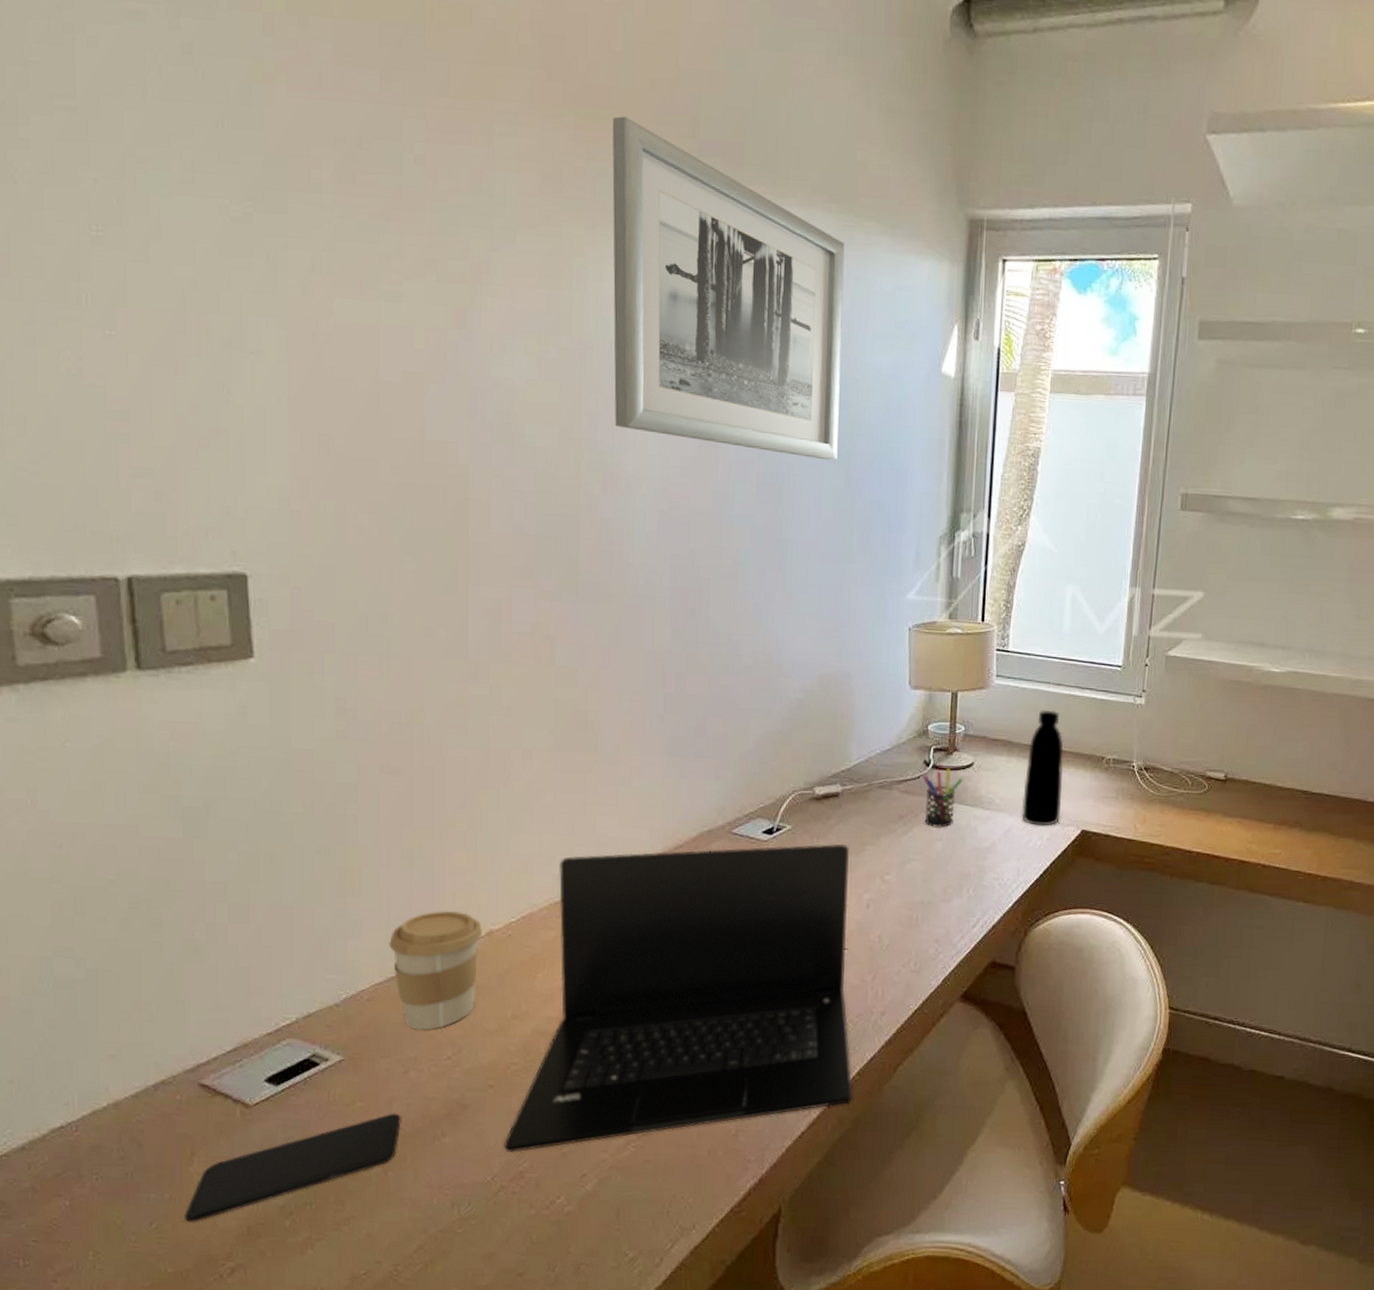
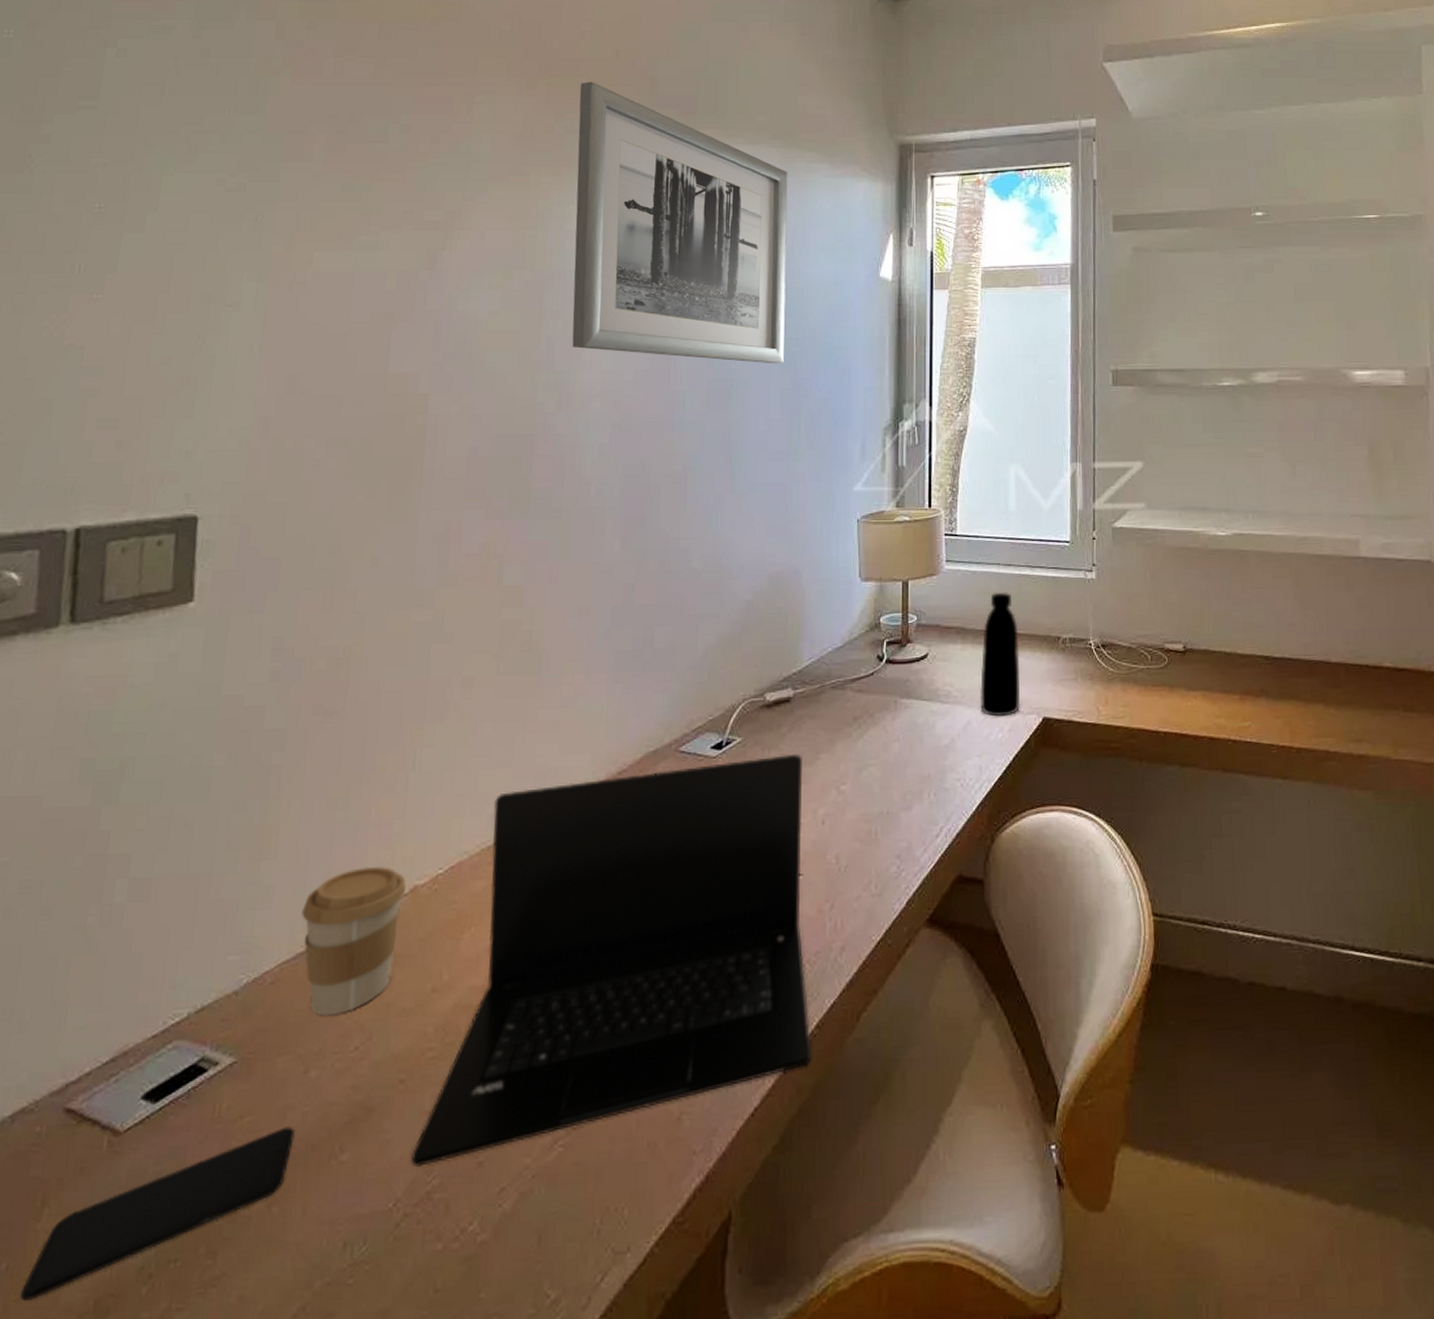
pen holder: present [922,768,963,828] -> none [876,662,918,727]

